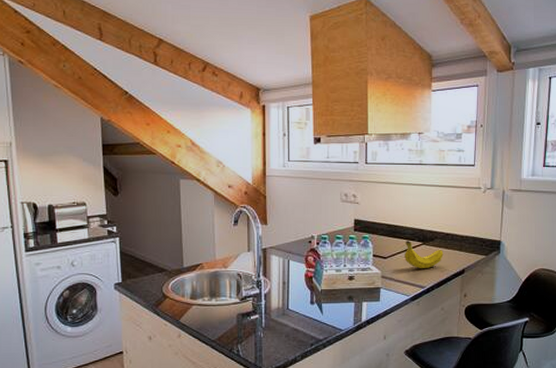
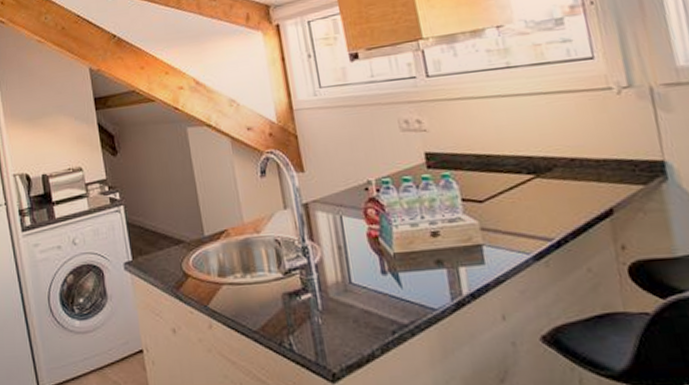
fruit: present [405,241,444,268] -> none [508,174,573,213]

